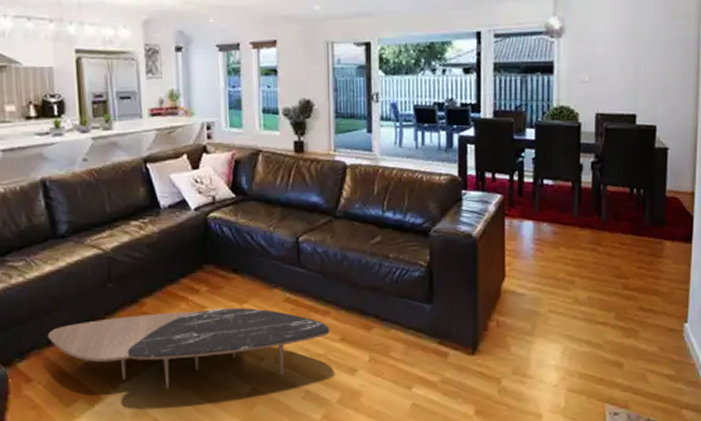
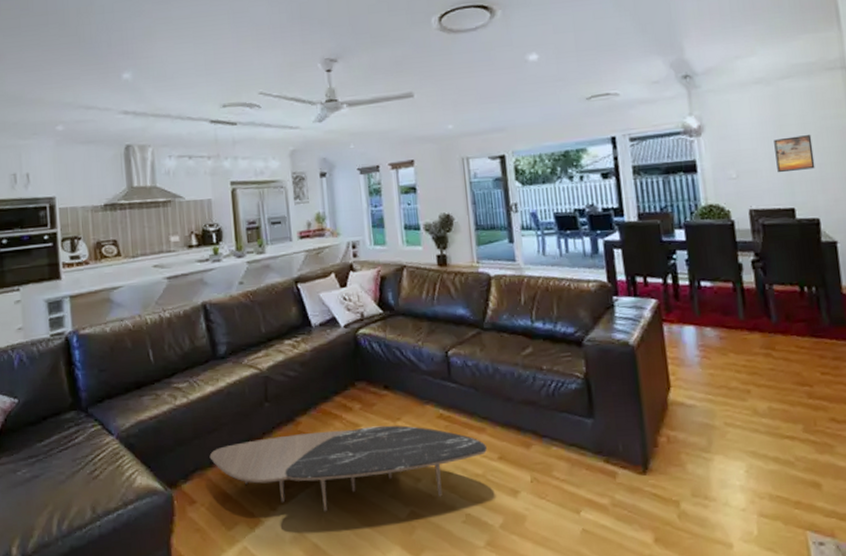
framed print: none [626,44,661,80] -> present [774,135,815,173]

